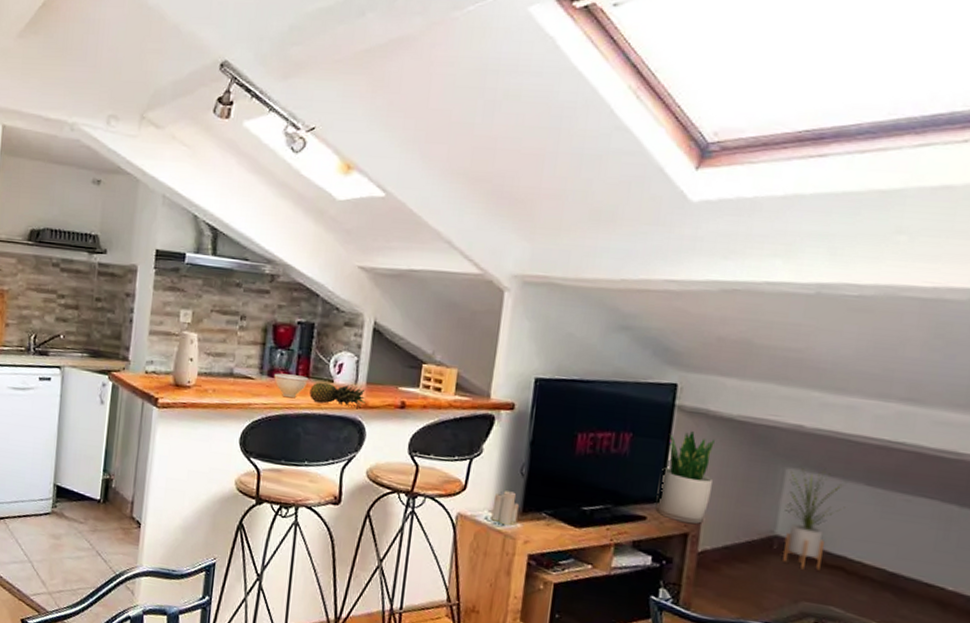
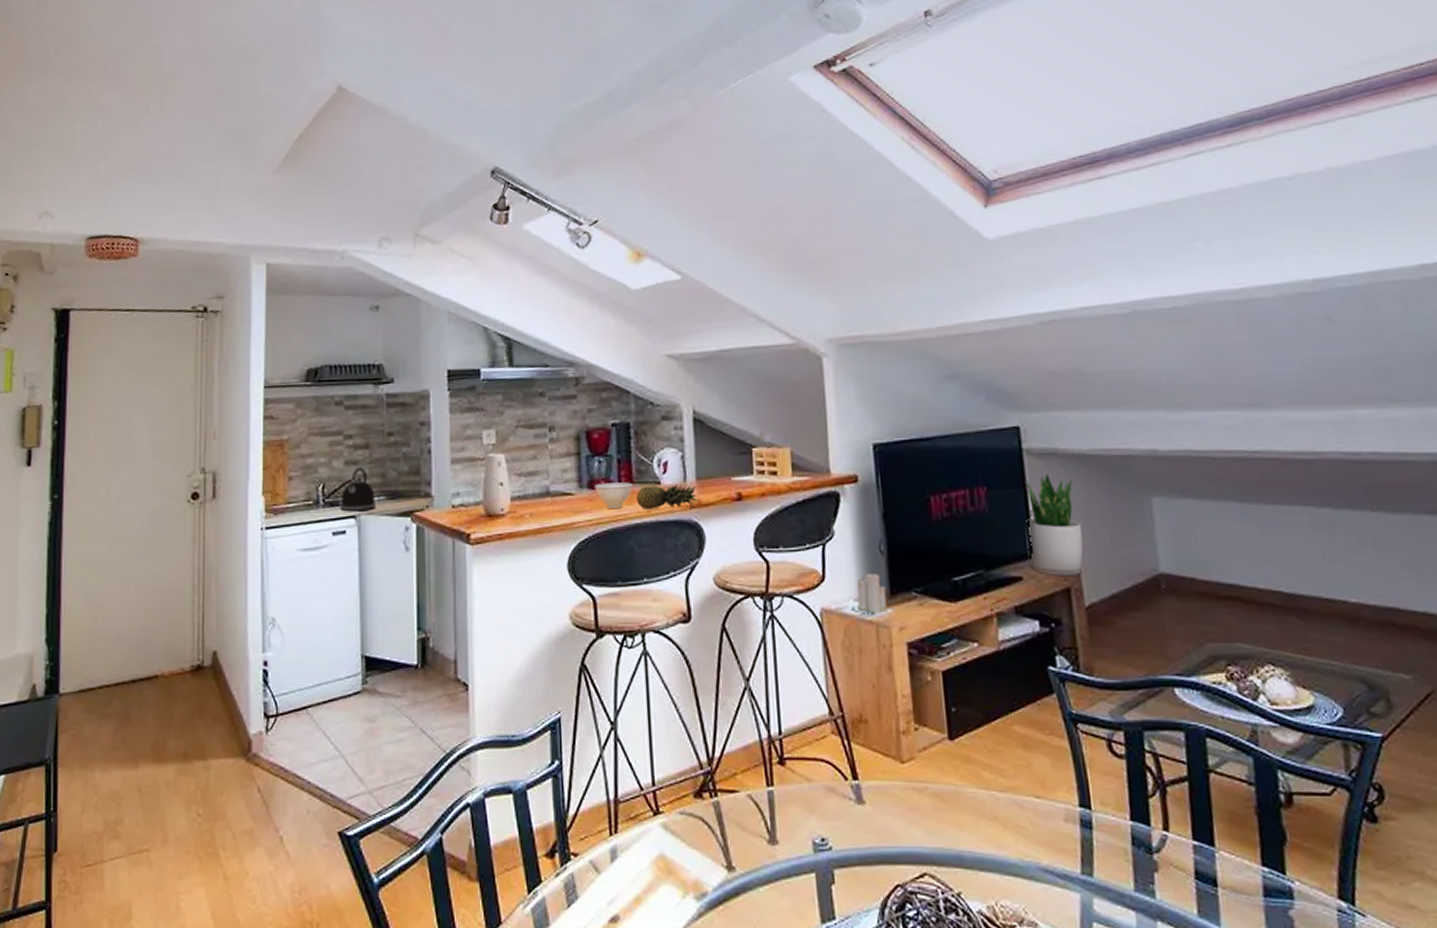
kettle: none [48,325,80,365] -> present [340,468,376,512]
house plant: present [782,468,845,570] -> none [1157,491,1222,607]

